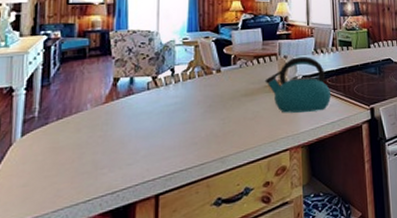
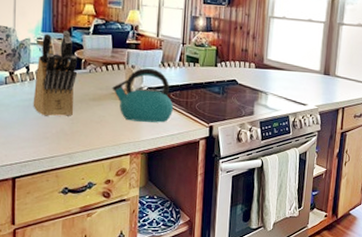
knife block: none [179,28,227,120] -> present [33,30,78,116]

